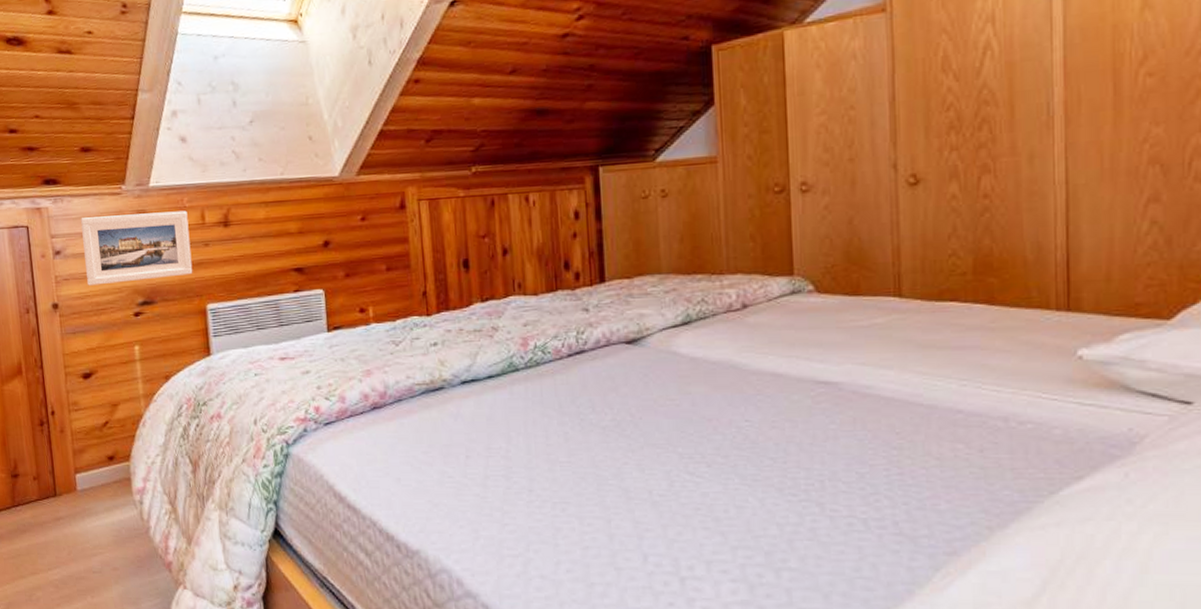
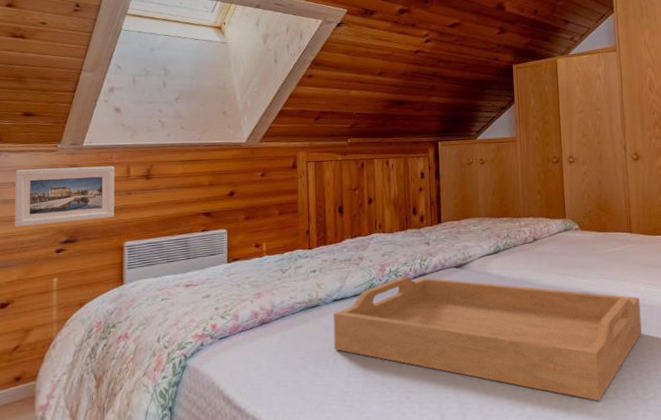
serving tray: none [462,354,912,534] -> present [333,277,642,401]

